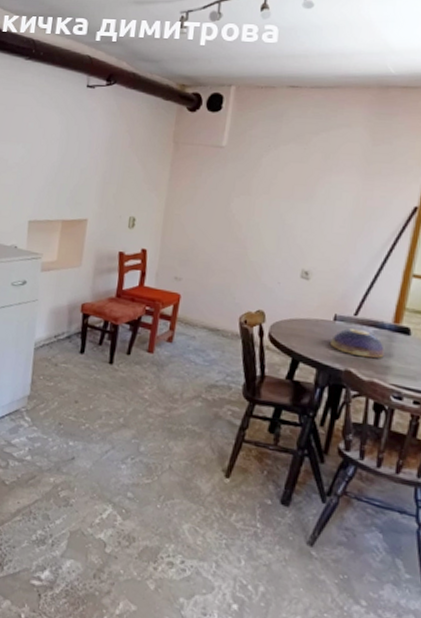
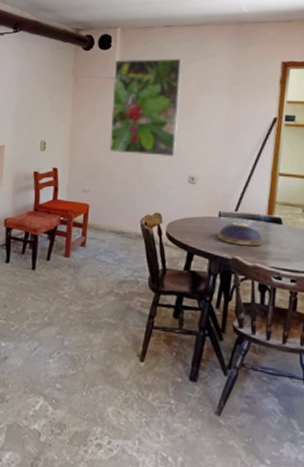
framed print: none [210,124,307,247] -> present [110,58,182,157]

